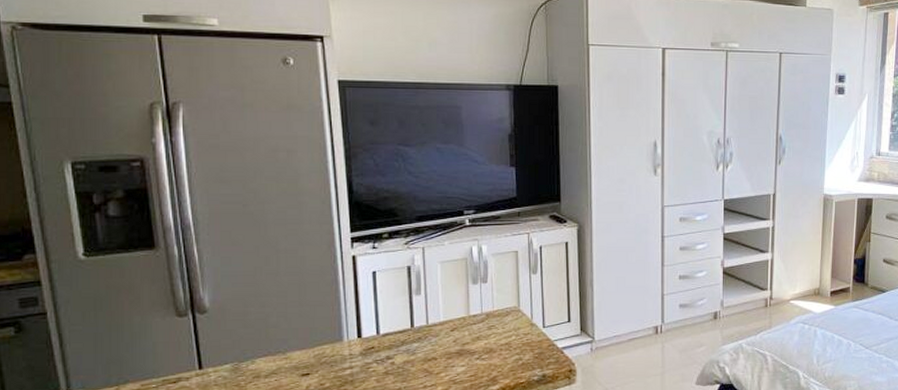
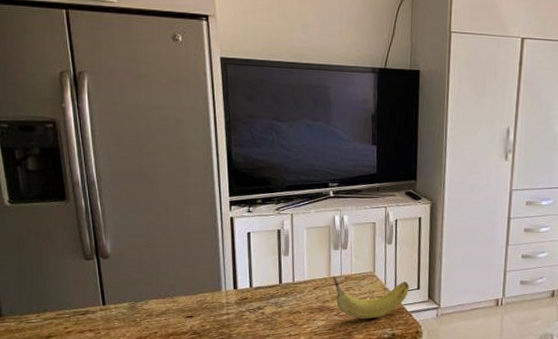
fruit: none [472,312,559,361] -> present [333,274,409,319]

